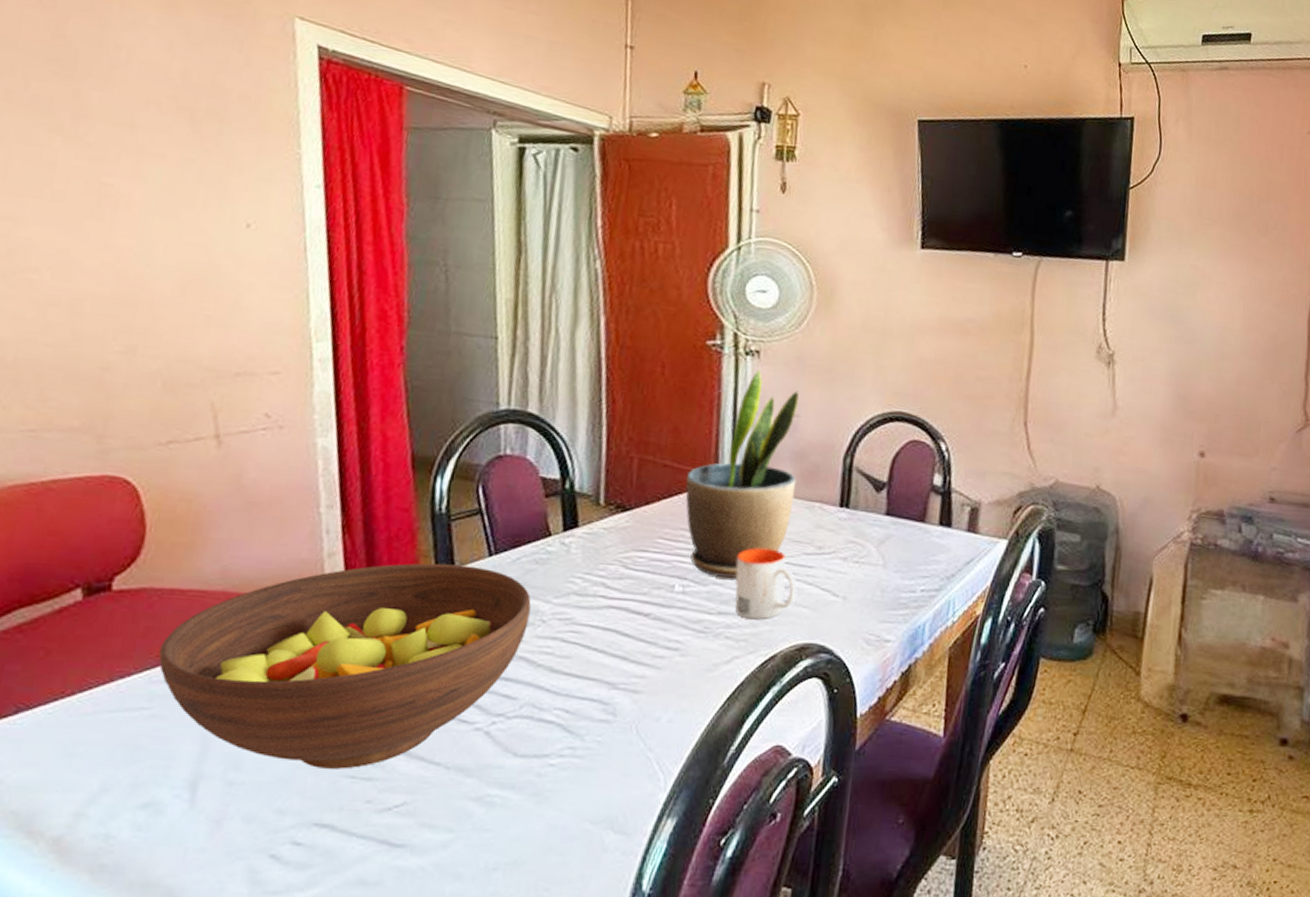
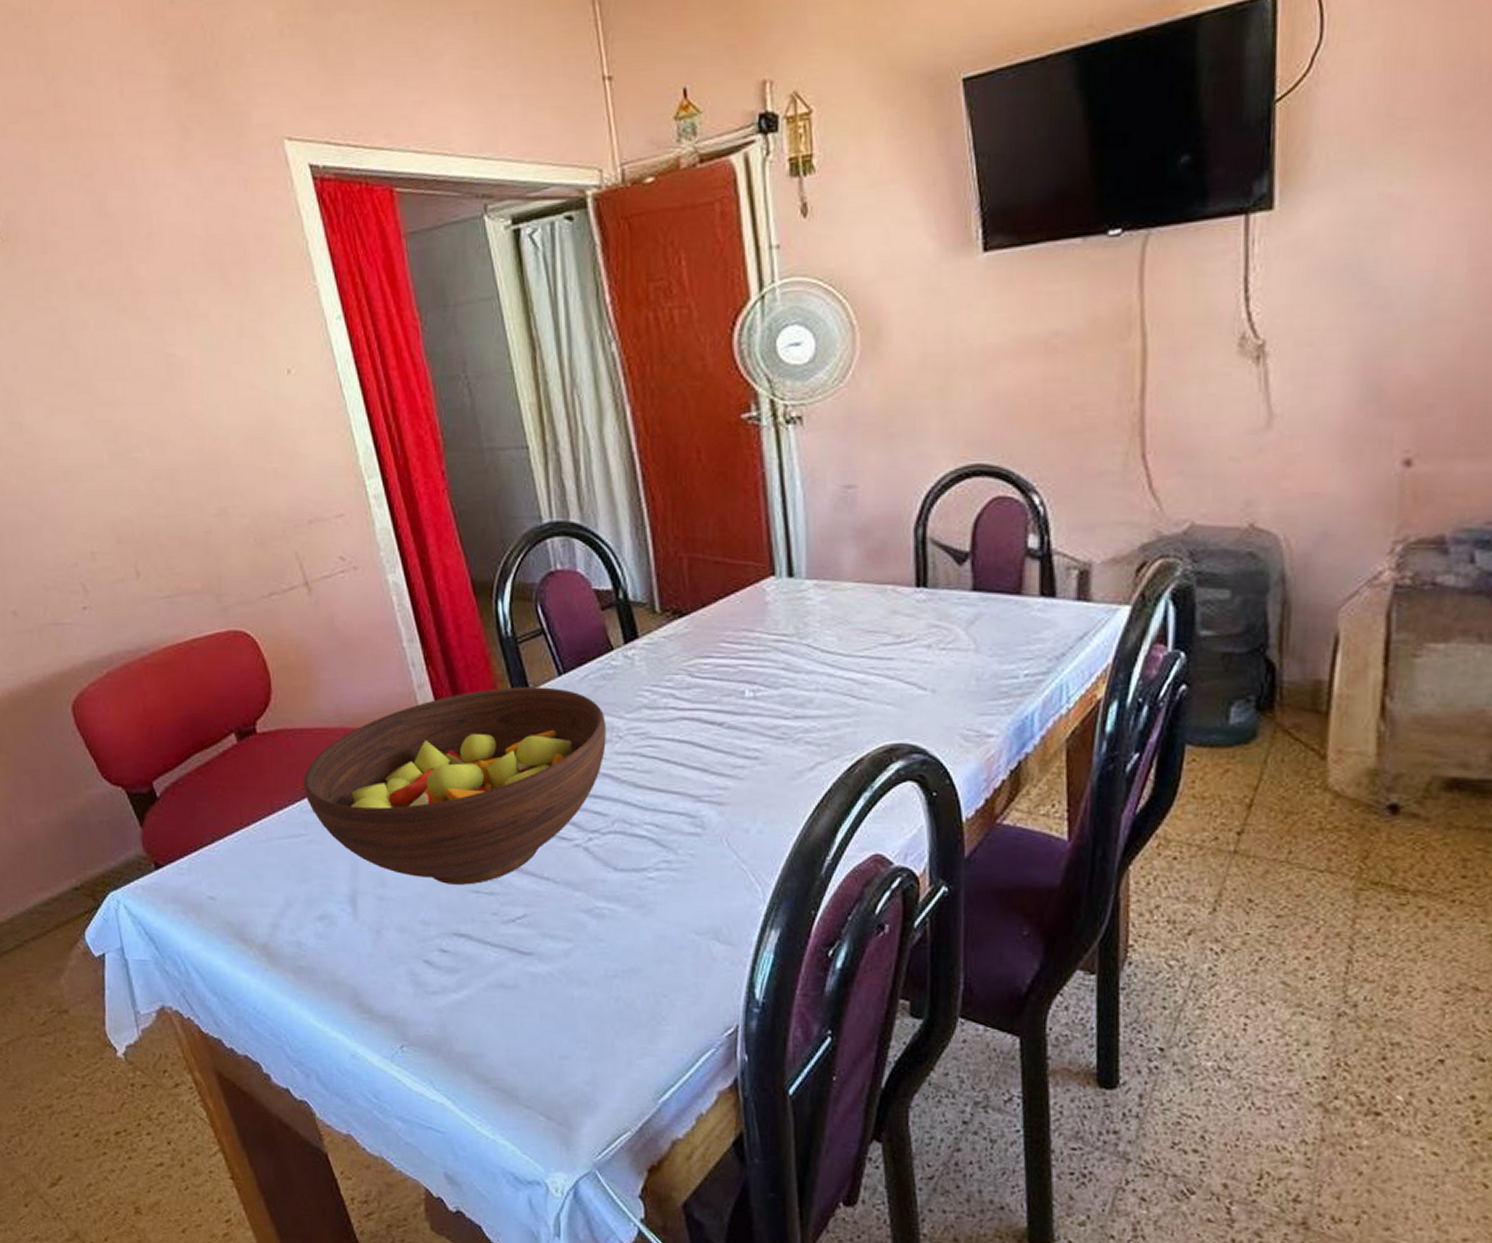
potted plant: present [685,370,799,579] -> none [740,439,862,679]
mug: present [735,548,798,620] -> none [806,642,878,722]

